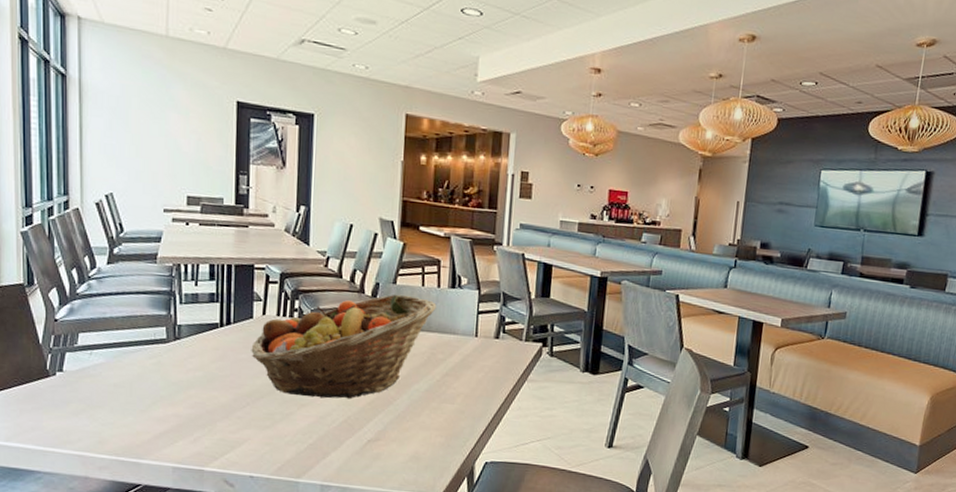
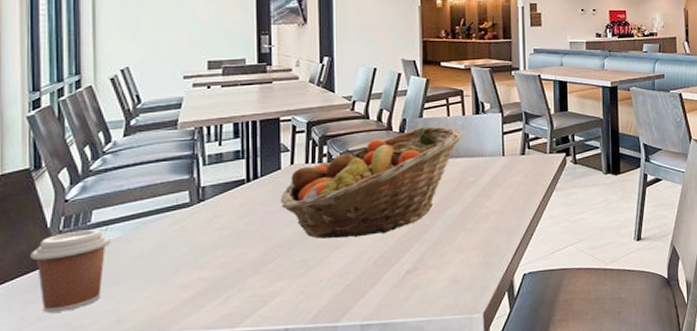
coffee cup: none [25,350,95,425] -> present [30,229,110,313]

